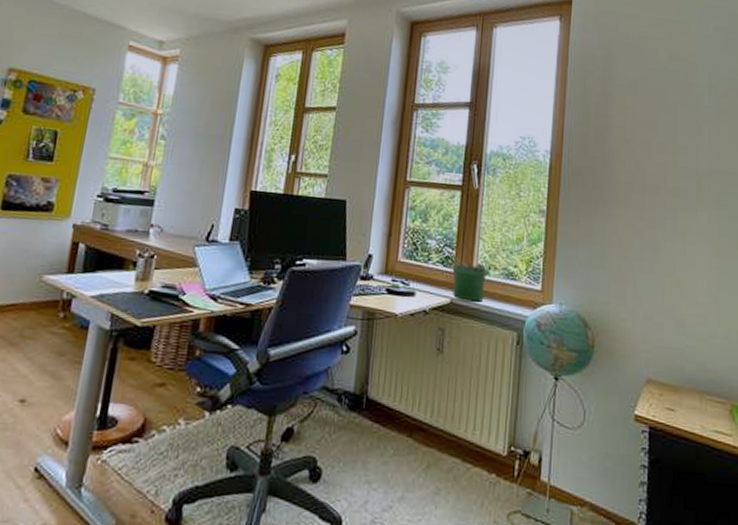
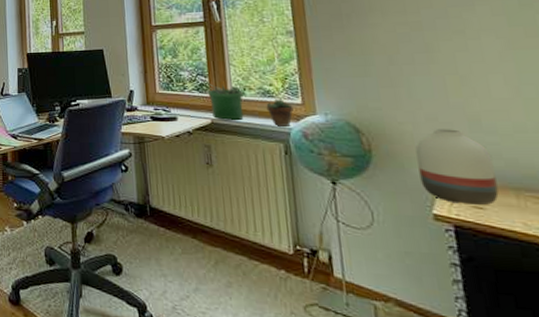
succulent plant: none [507,273,533,314] -> present [266,90,294,126]
vase: none [630,328,688,408] -> present [415,129,499,206]

